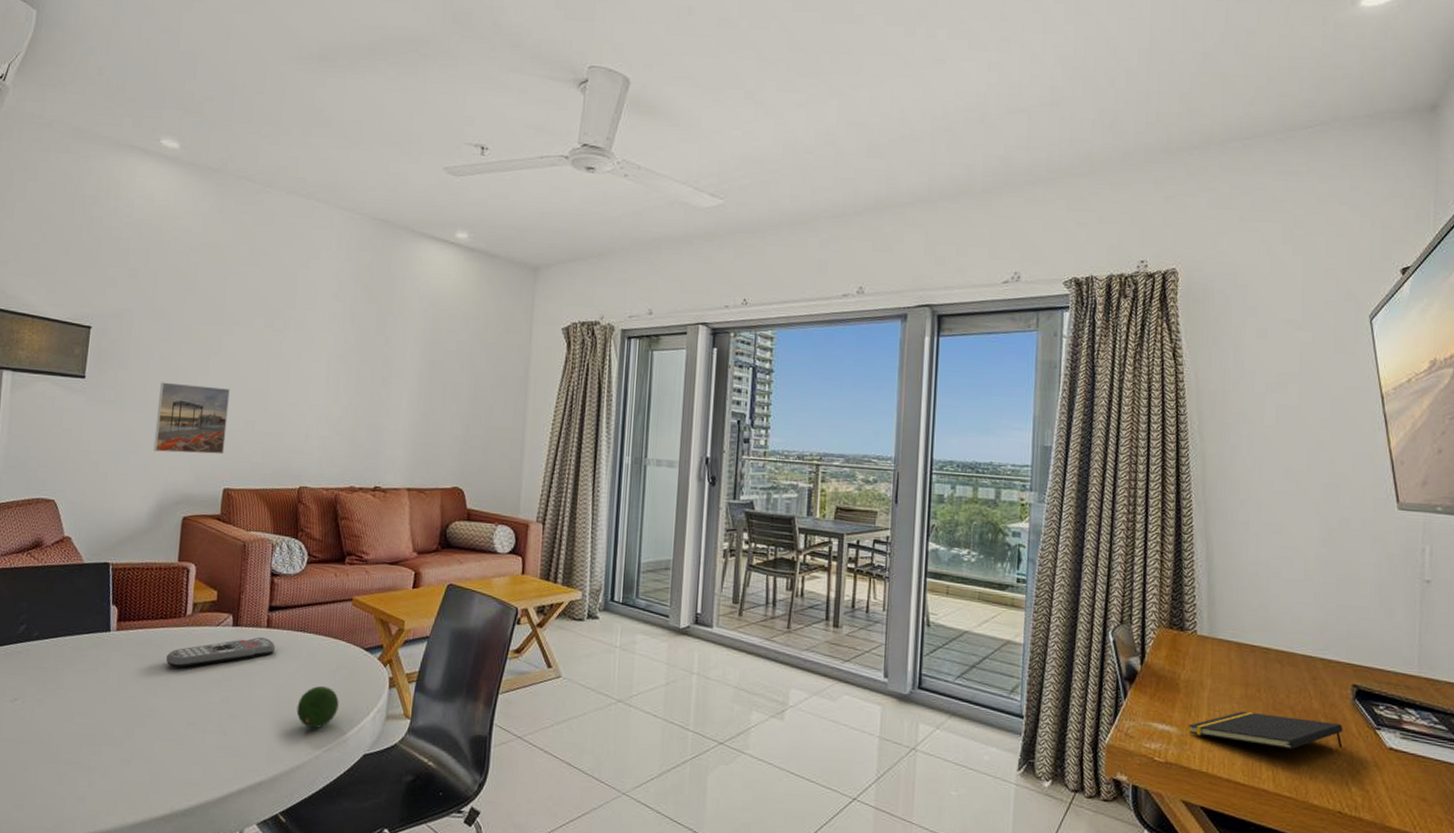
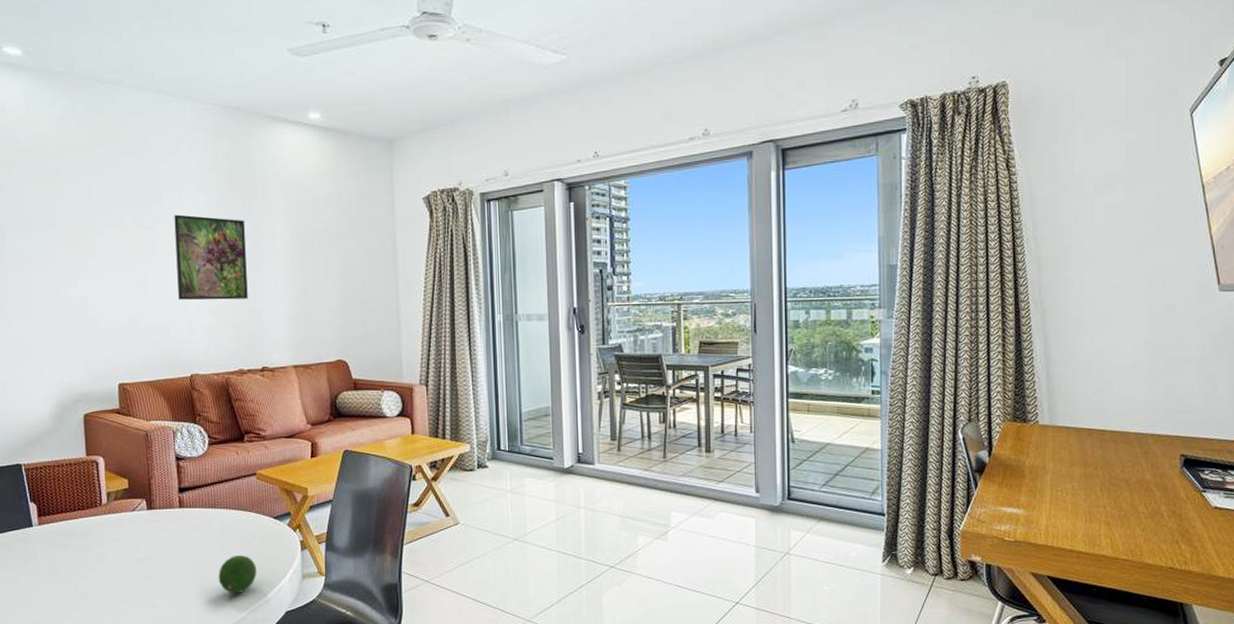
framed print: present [153,382,230,455] -> none [42,288,114,355]
remote control: present [165,636,275,668] -> none [89,516,190,552]
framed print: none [298,320,378,414] -> present [174,214,248,300]
notepad: present [1188,711,1343,750] -> none [1034,488,1173,518]

